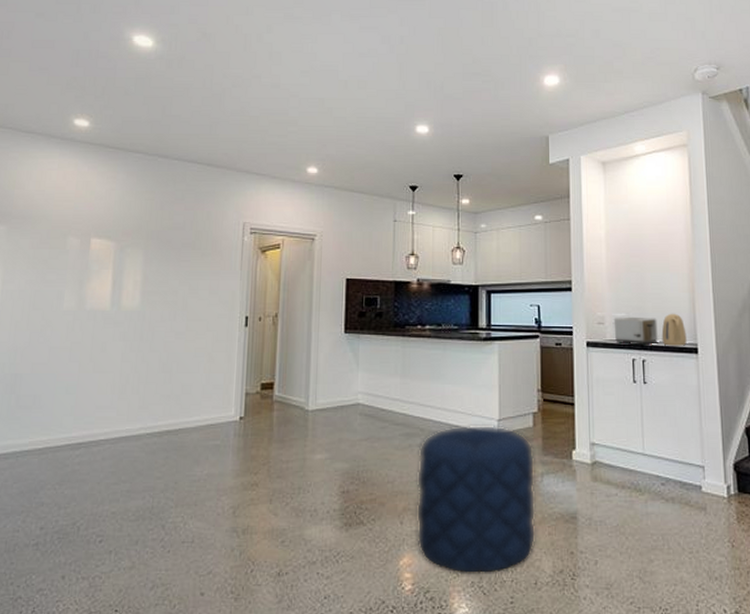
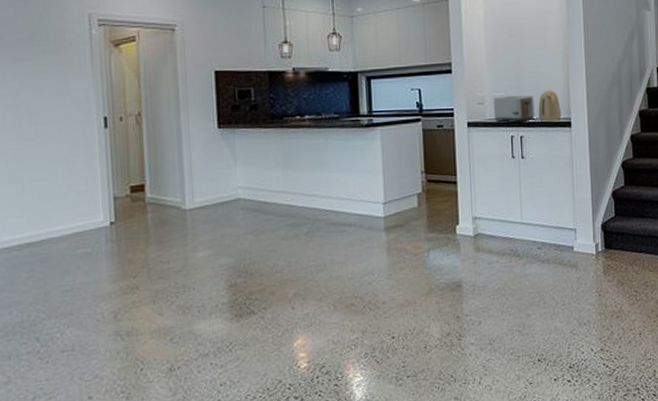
pouf: present [416,424,536,575] -> none [305,208,425,348]

